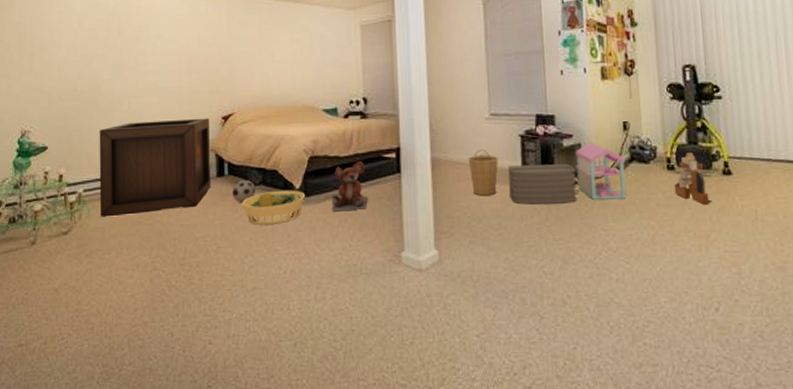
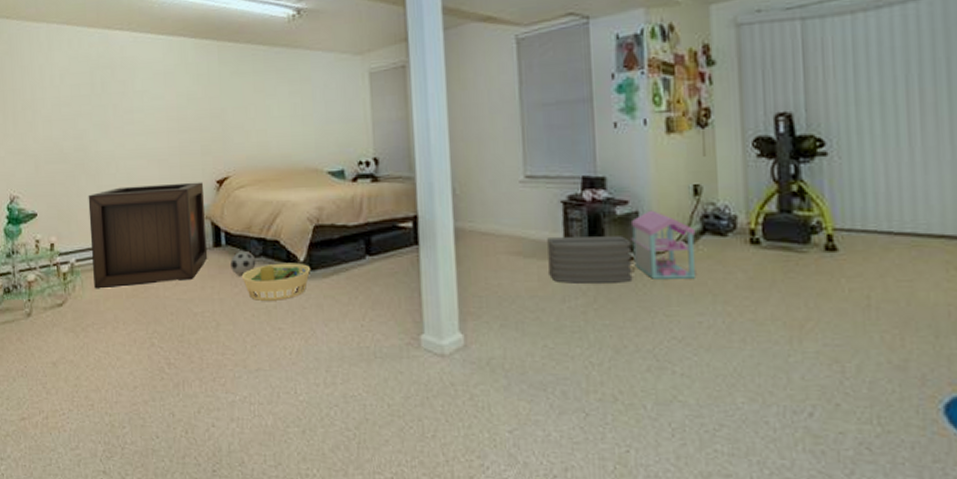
stuffed animal: present [331,161,368,212] -> none [340,231,381,288]
basket: present [468,149,498,196] -> none [498,217,535,273]
building blocks: present [673,153,713,205] -> none [758,223,810,288]

